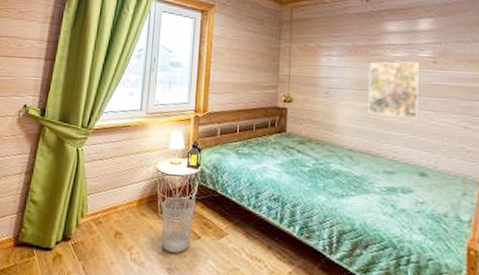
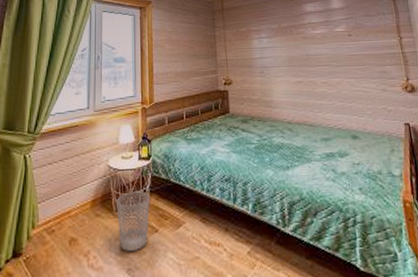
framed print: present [368,61,420,119] -> none [295,36,344,88]

